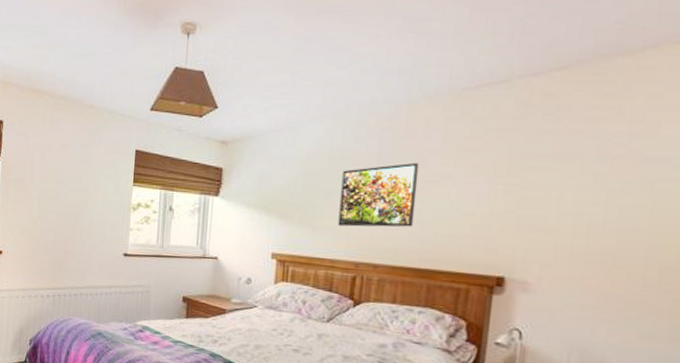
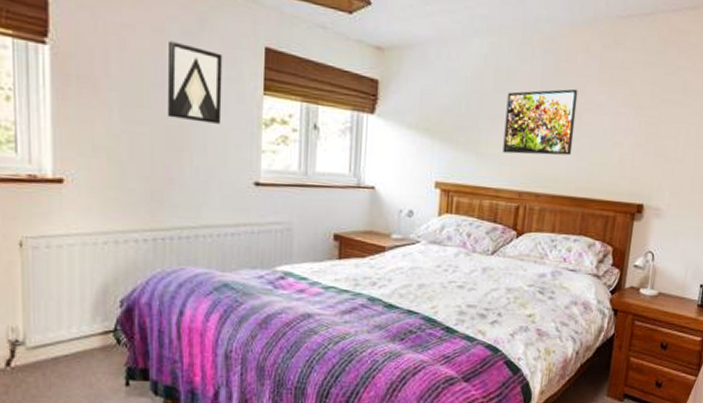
wall art: none [67,151,106,209] -> present [167,40,223,124]

